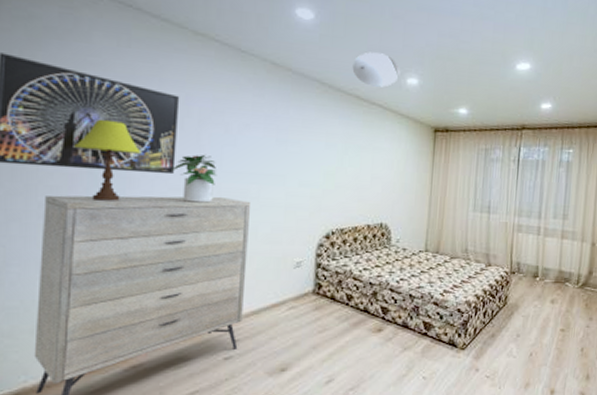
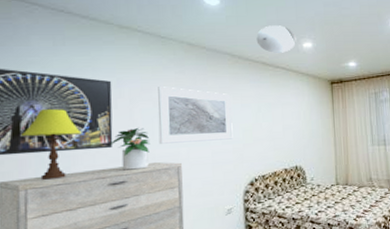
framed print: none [227,110,315,182] -> present [158,86,233,144]

